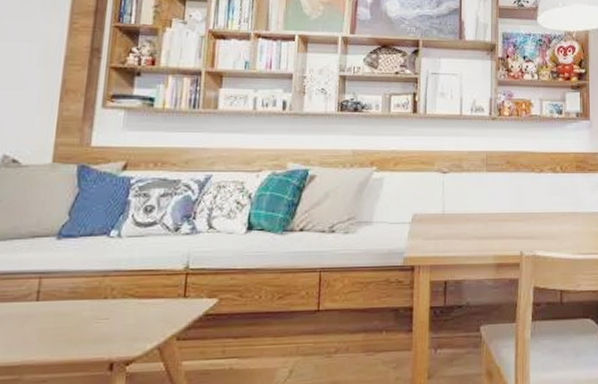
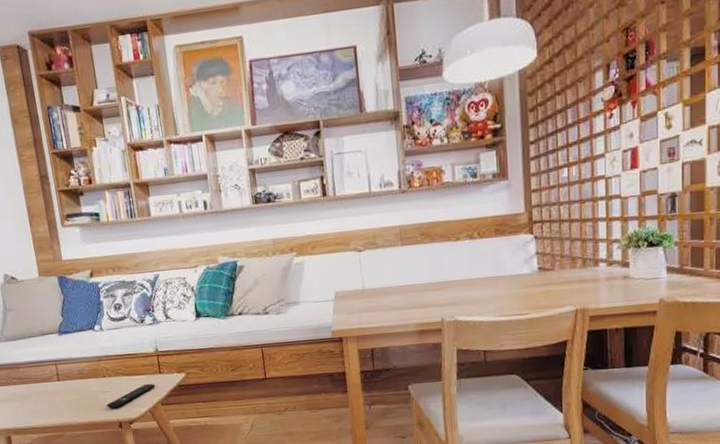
remote control: none [98,310,175,343] -> present [107,383,156,409]

